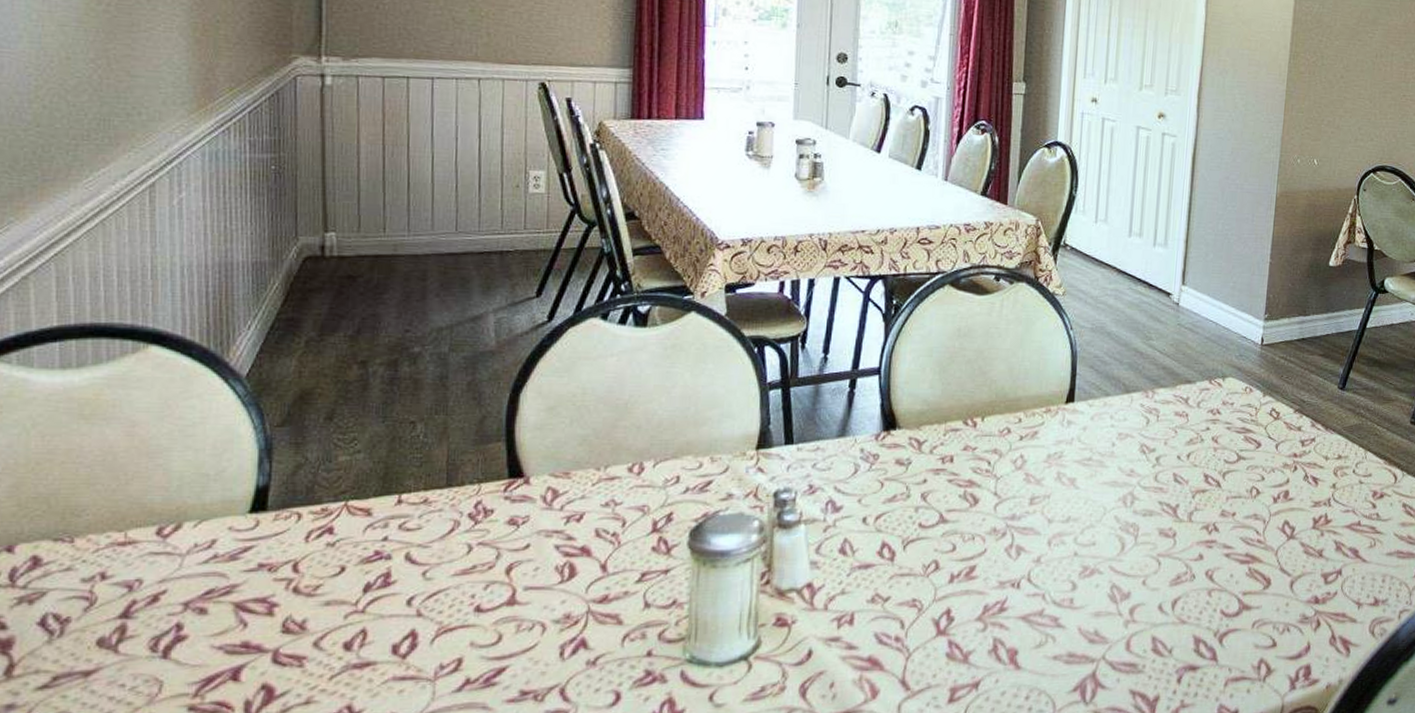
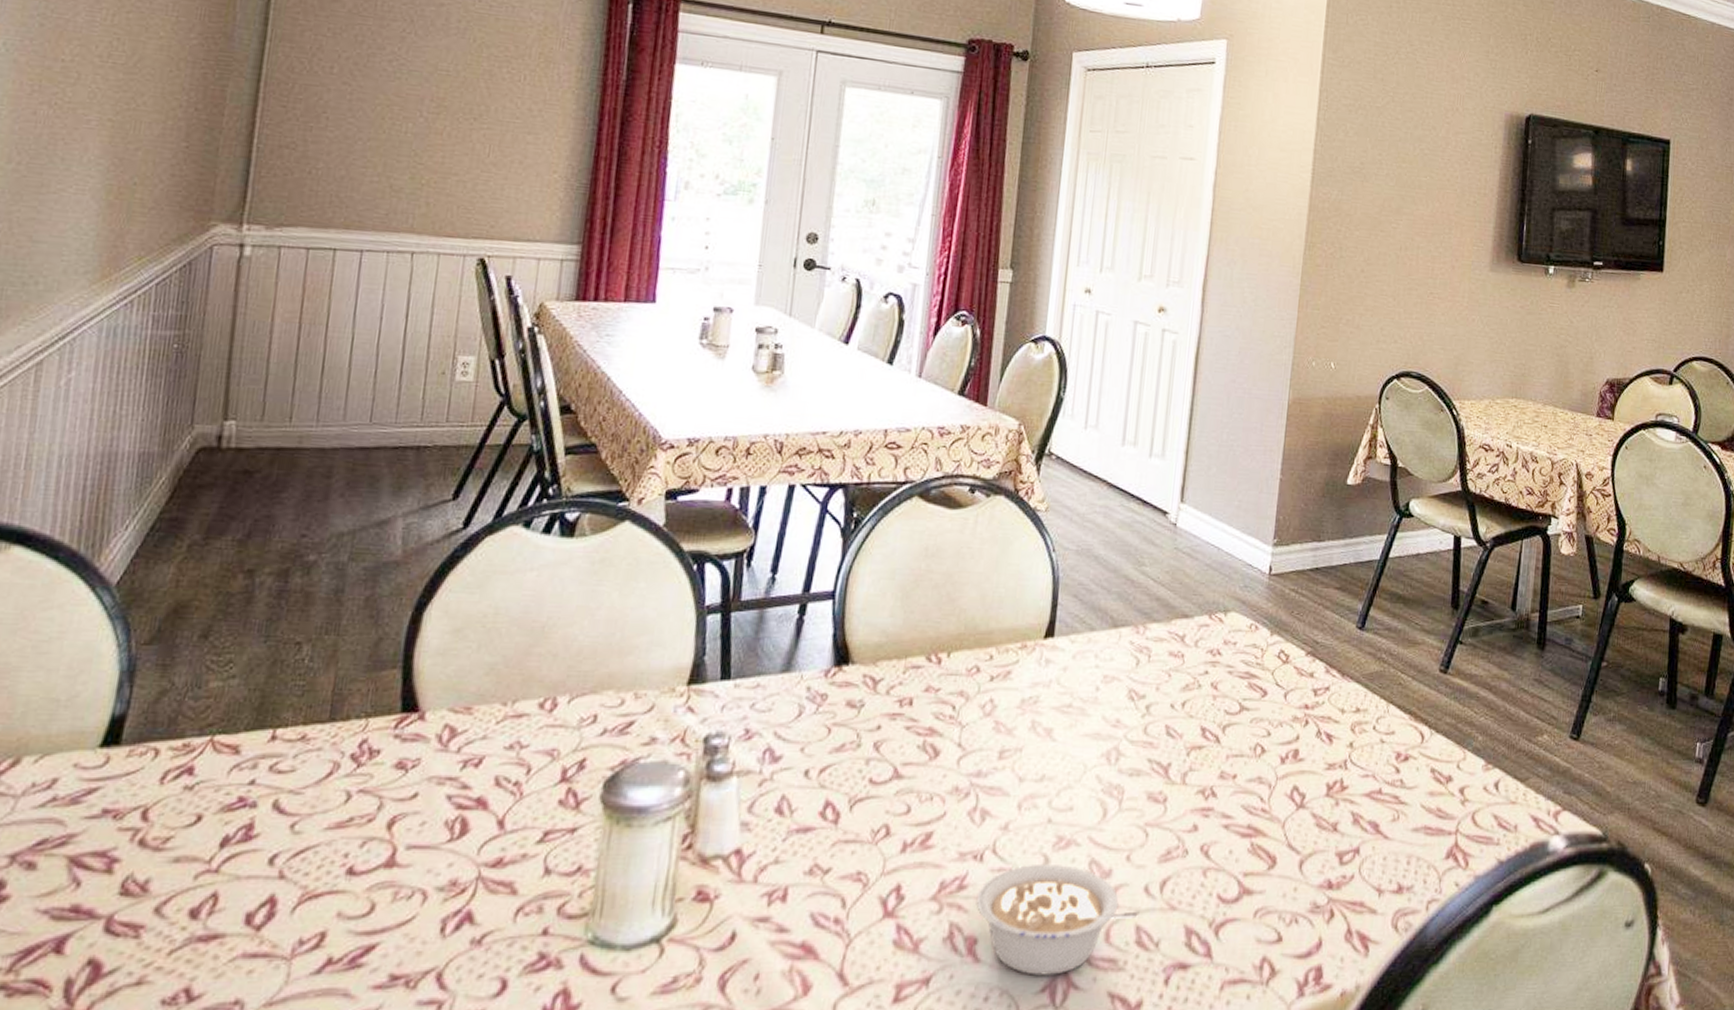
legume: none [1015,589,1155,678] -> present [976,863,1140,976]

